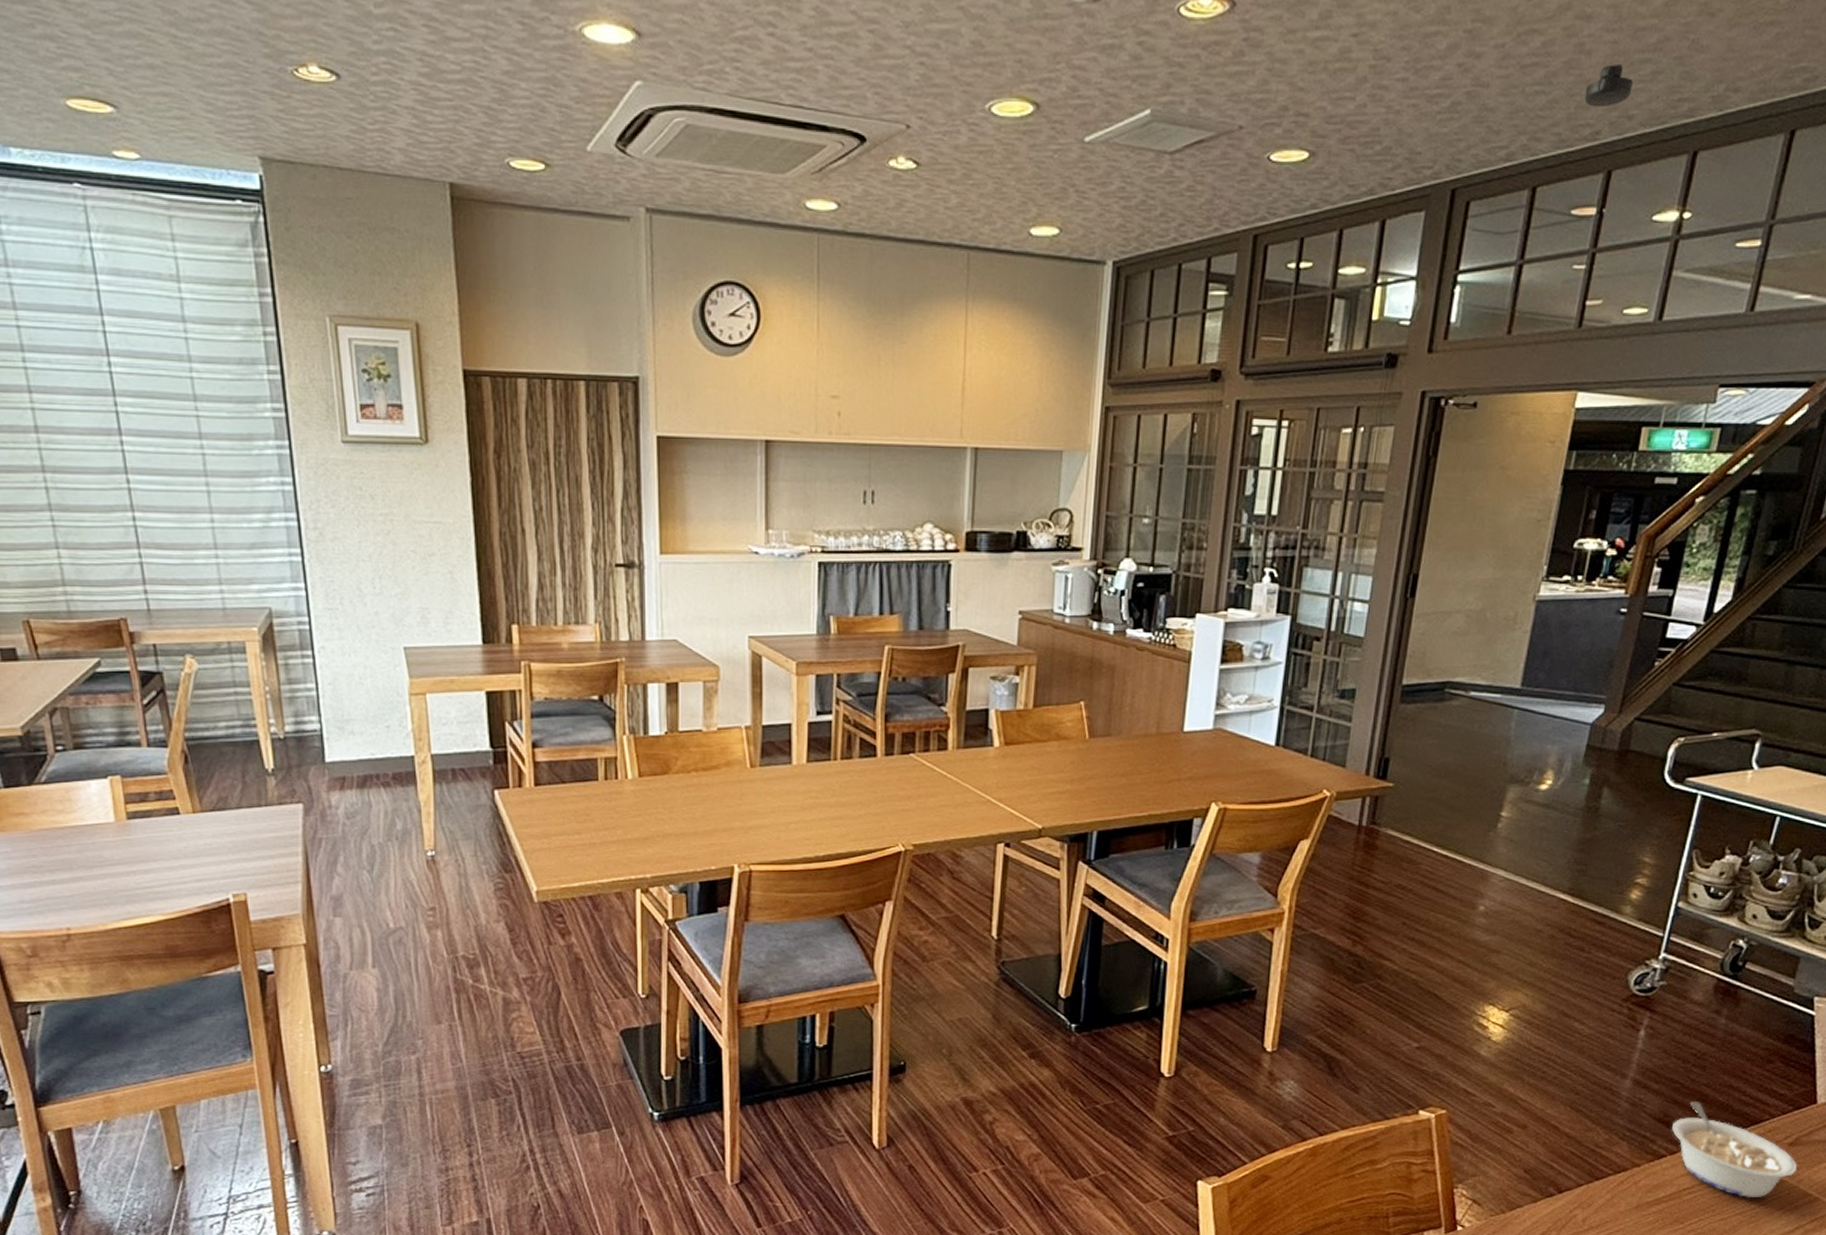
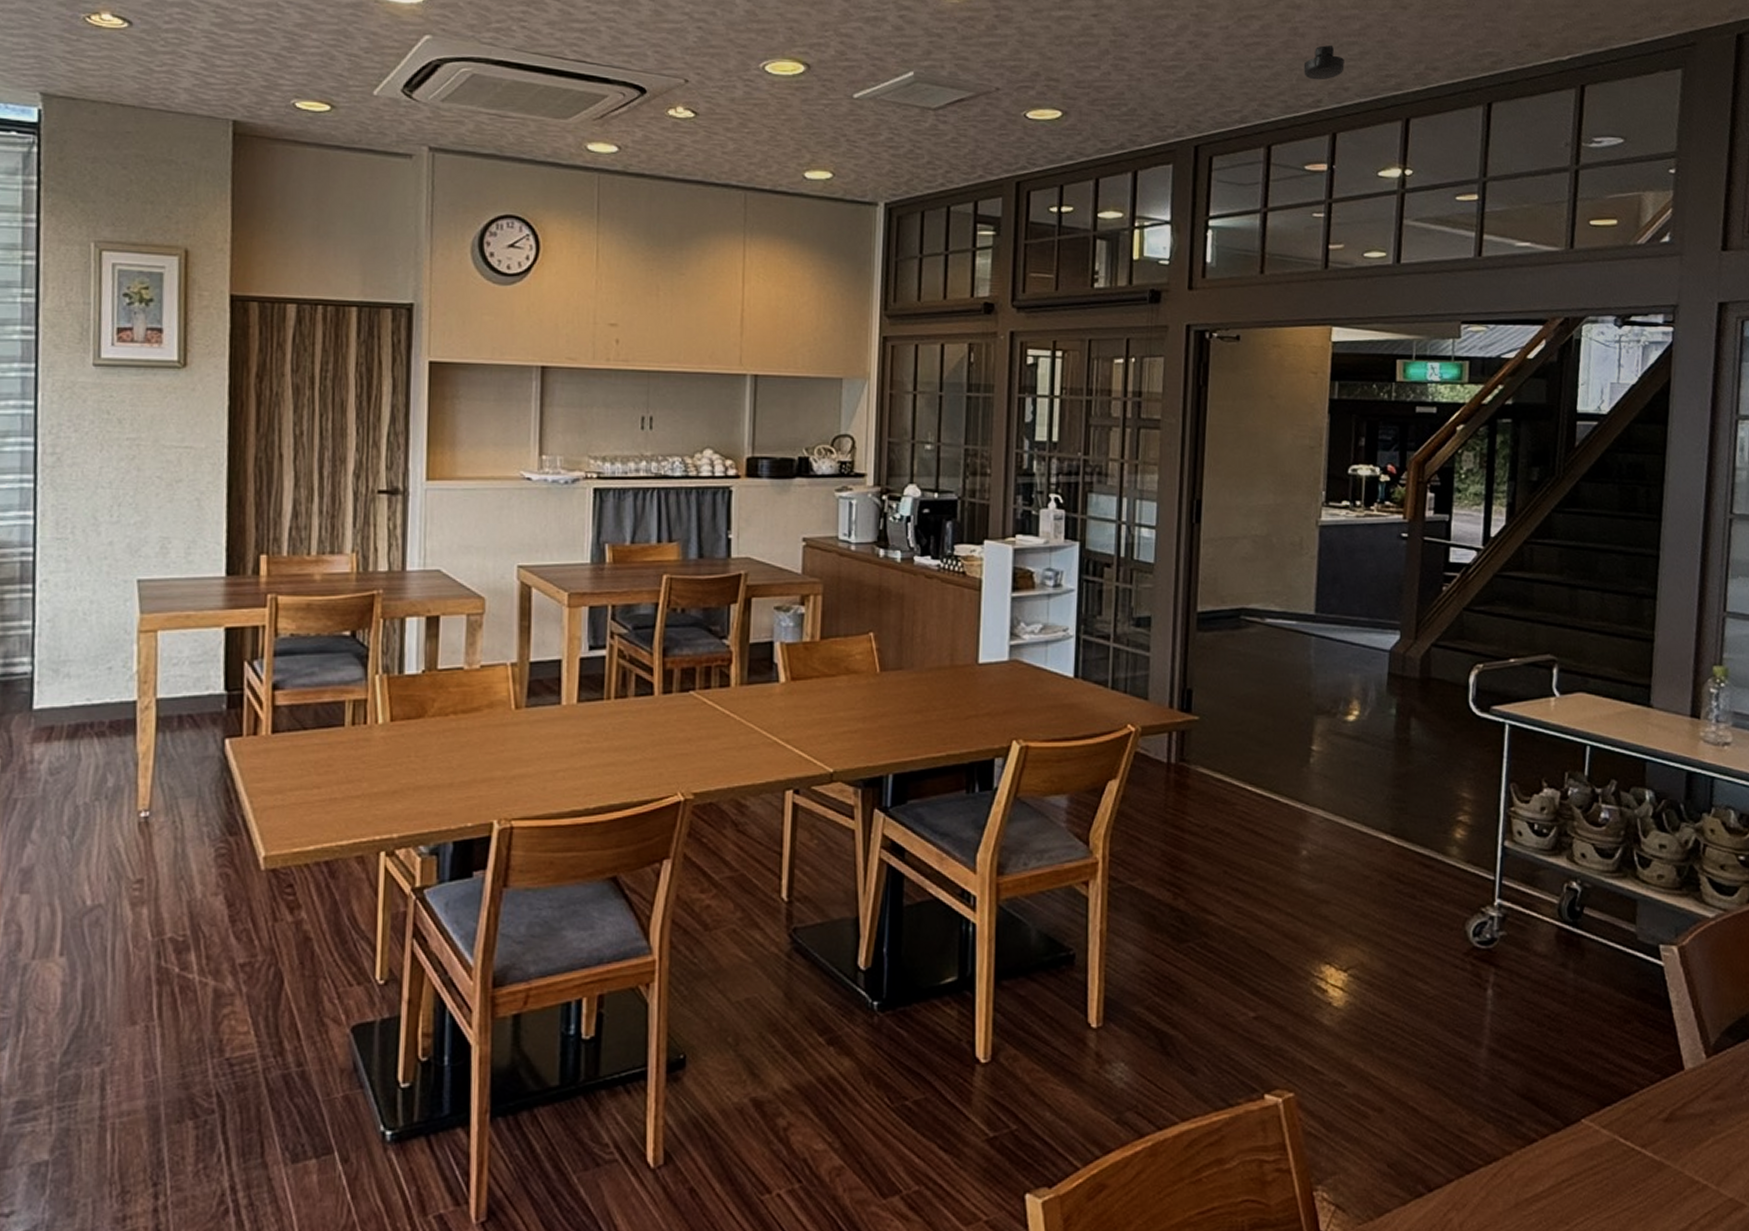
legume: present [1672,1100,1798,1198] -> none [1538,1070,1679,1189]

